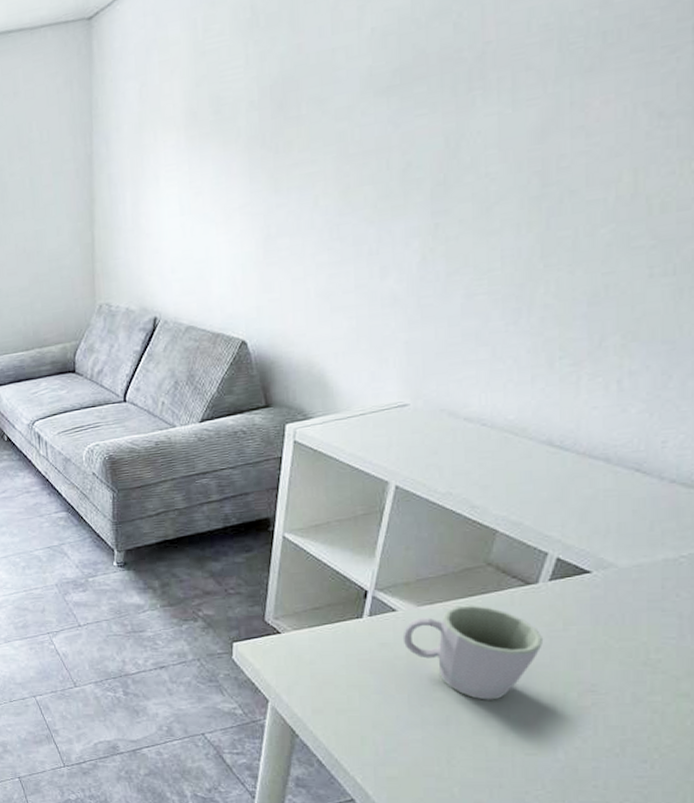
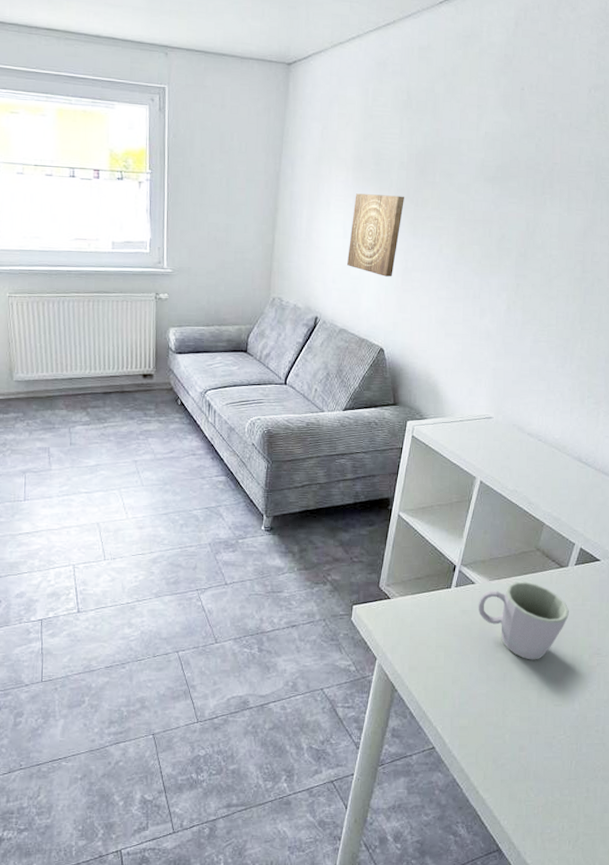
wall art: none [188,145,259,253] -> present [347,193,404,277]

